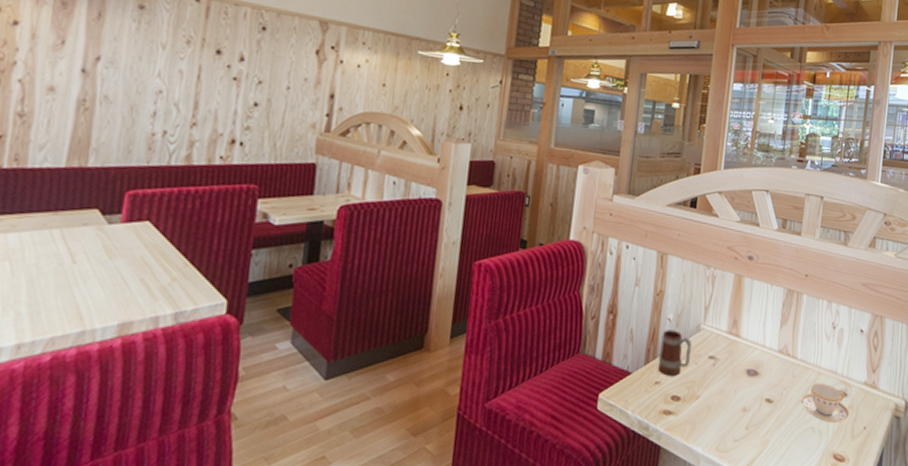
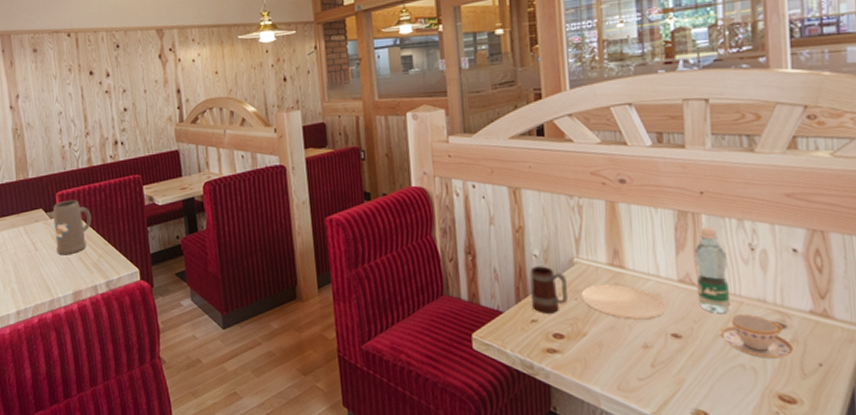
beer mug: none [107,202,174,274] -> present [53,199,92,255]
plate: none [701,350,766,385] -> present [581,284,667,320]
bottle: none [790,305,816,381] -> present [694,226,731,313]

